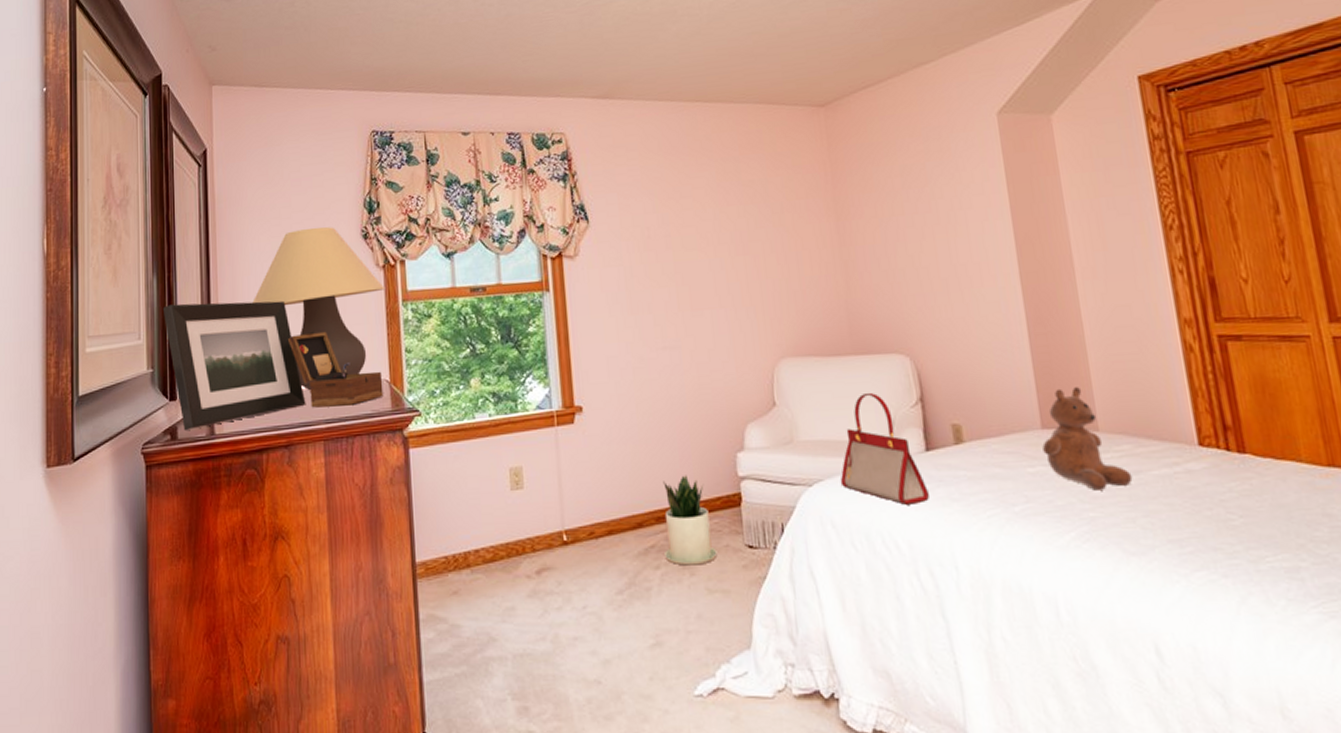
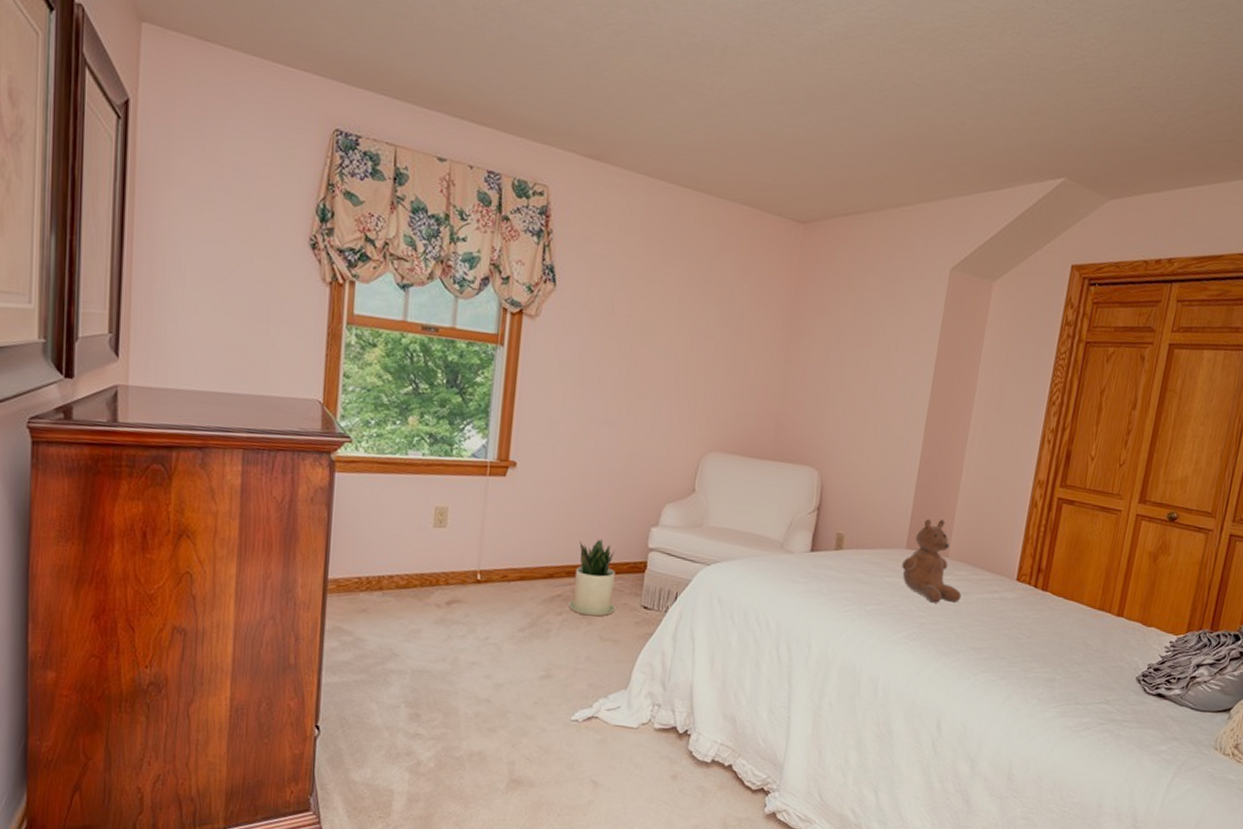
picture frame: present [163,300,306,430] -> none [62,271,227,413]
table lamp: present [252,227,385,391] -> none [173,220,330,397]
wooden box: present [287,331,384,408] -> none [211,335,315,420]
handbag: present [840,392,929,505] -> none [734,494,804,593]

